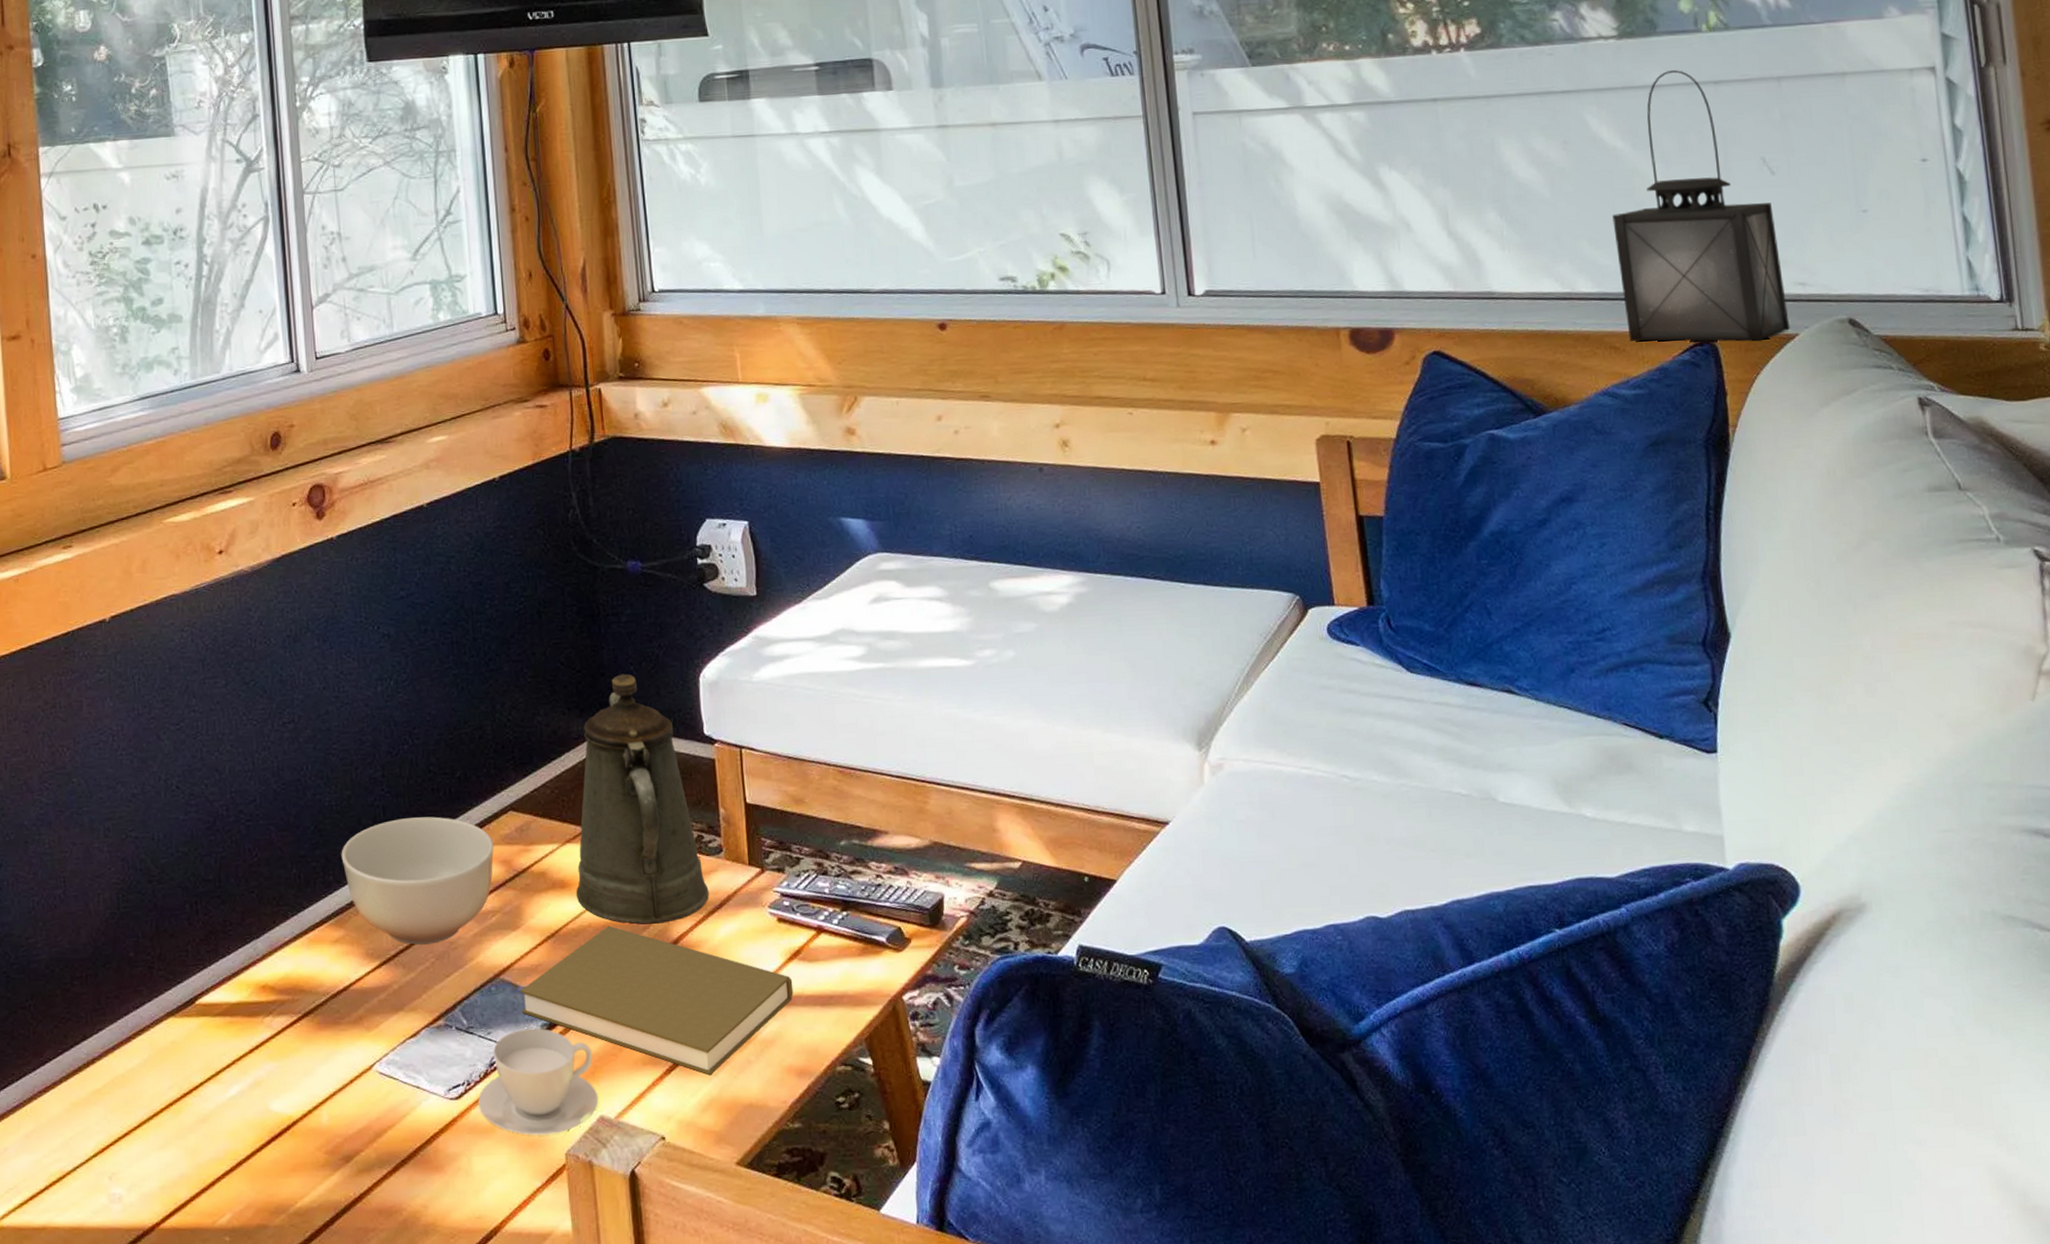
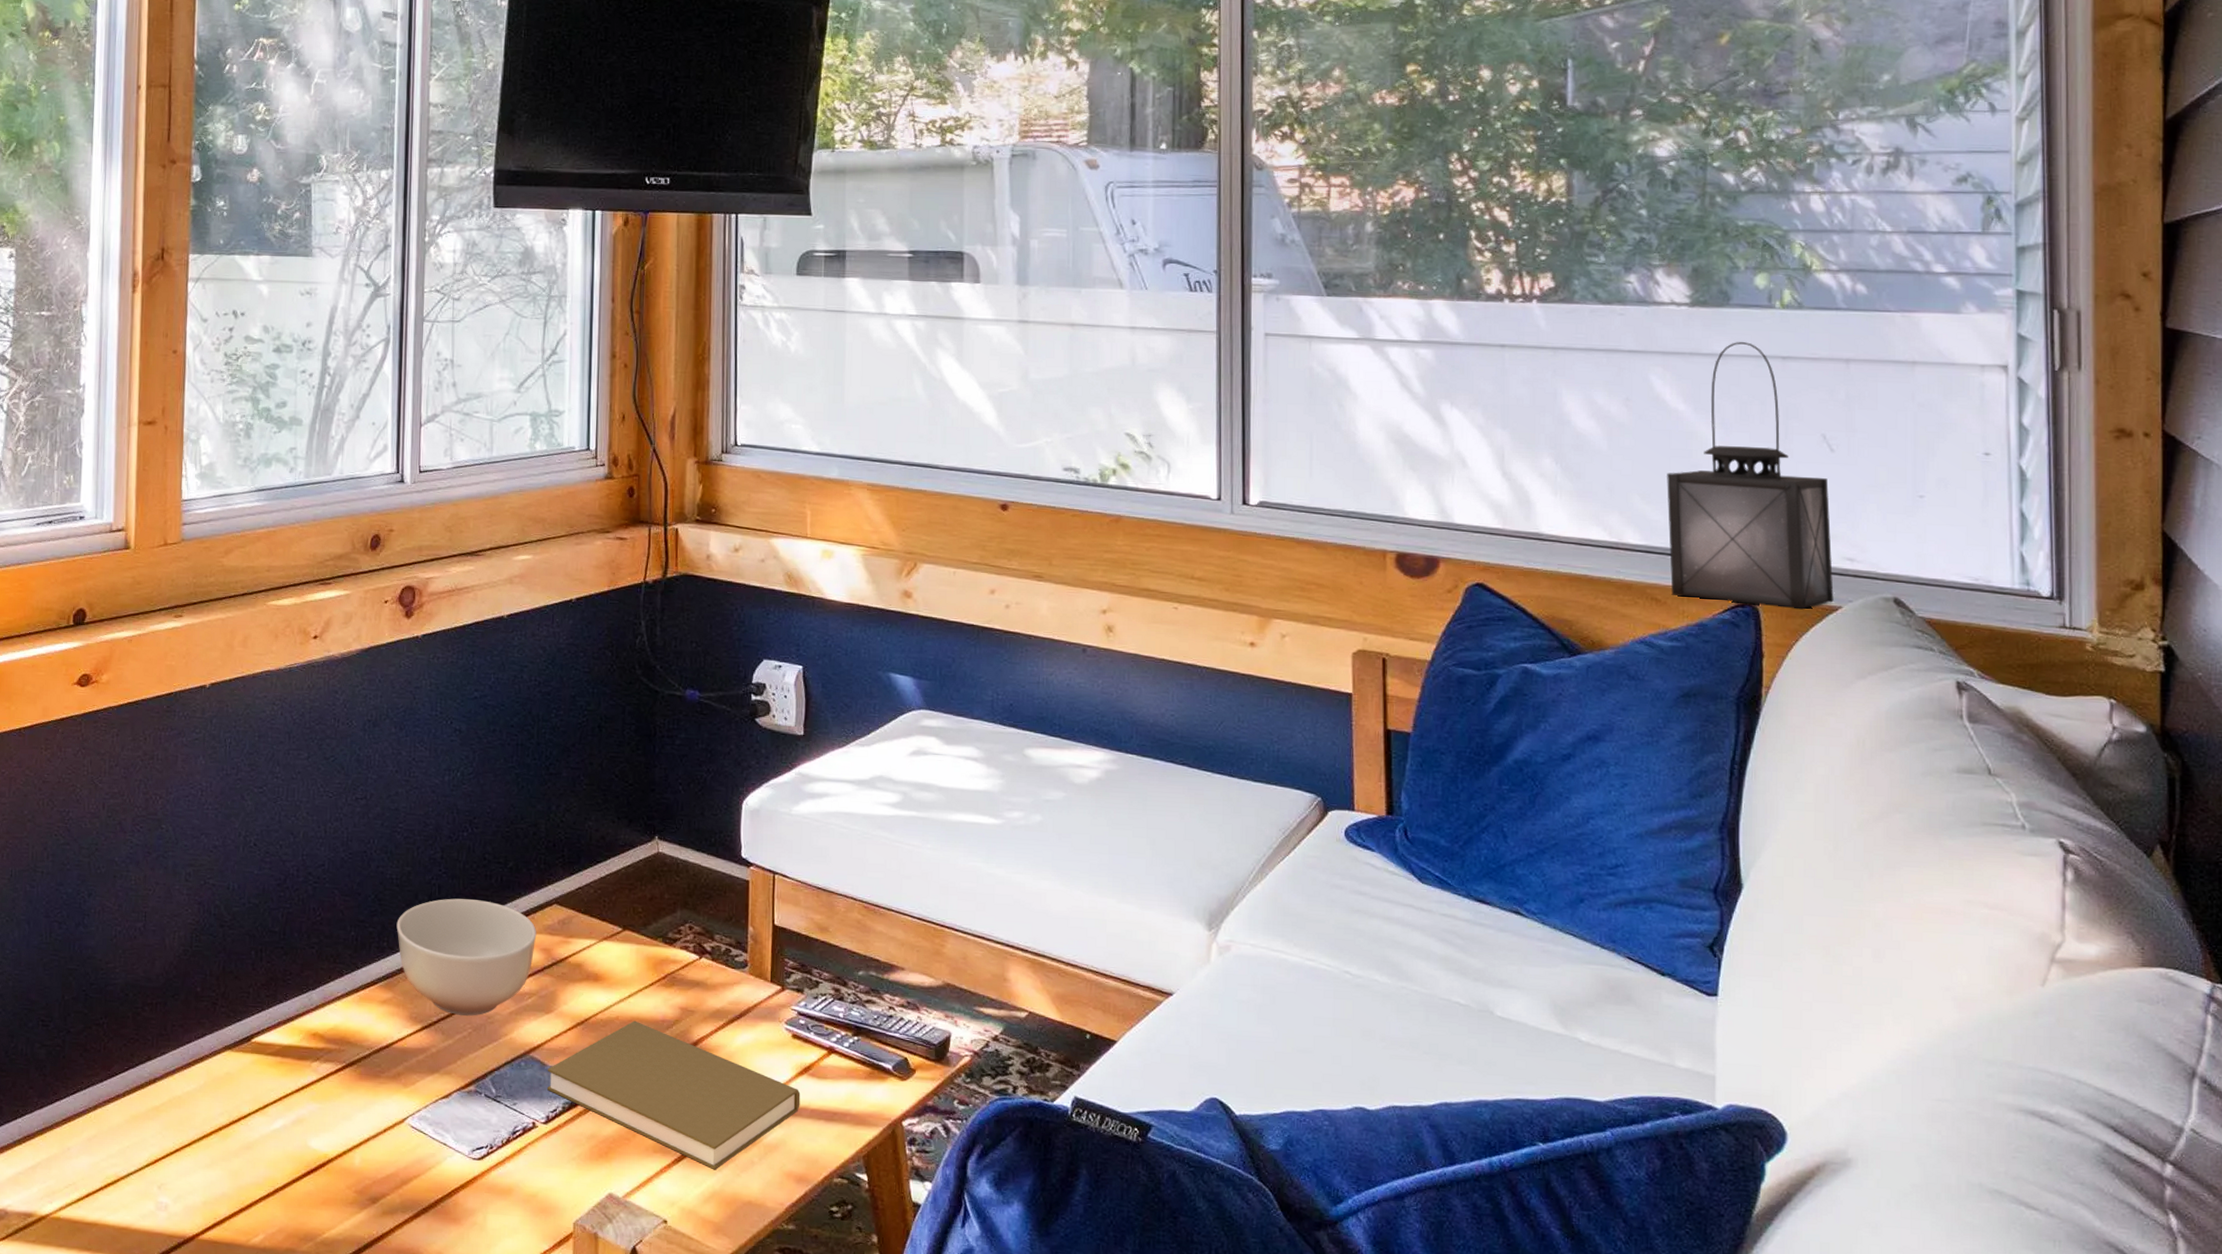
teacup: present [478,1028,599,1136] -> none [498,1104,609,1204]
coffee pot: present [575,673,709,925] -> none [607,792,731,1025]

